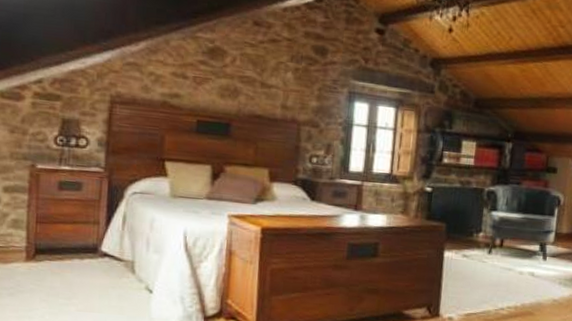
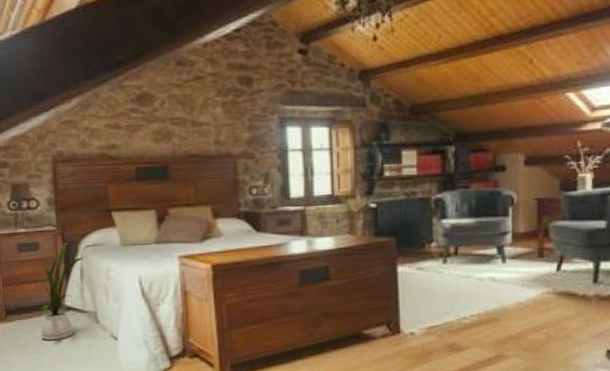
house plant: none [68,185,129,287] -> present [29,241,84,341]

